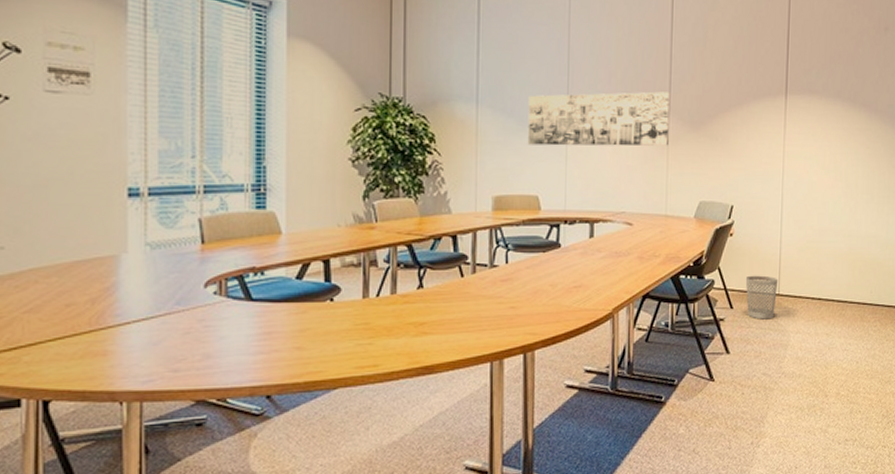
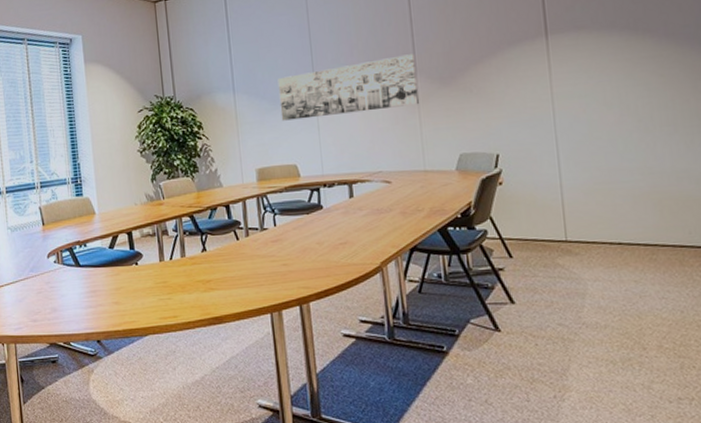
wastebasket: present [745,275,779,320] -> none [523,222,564,268]

